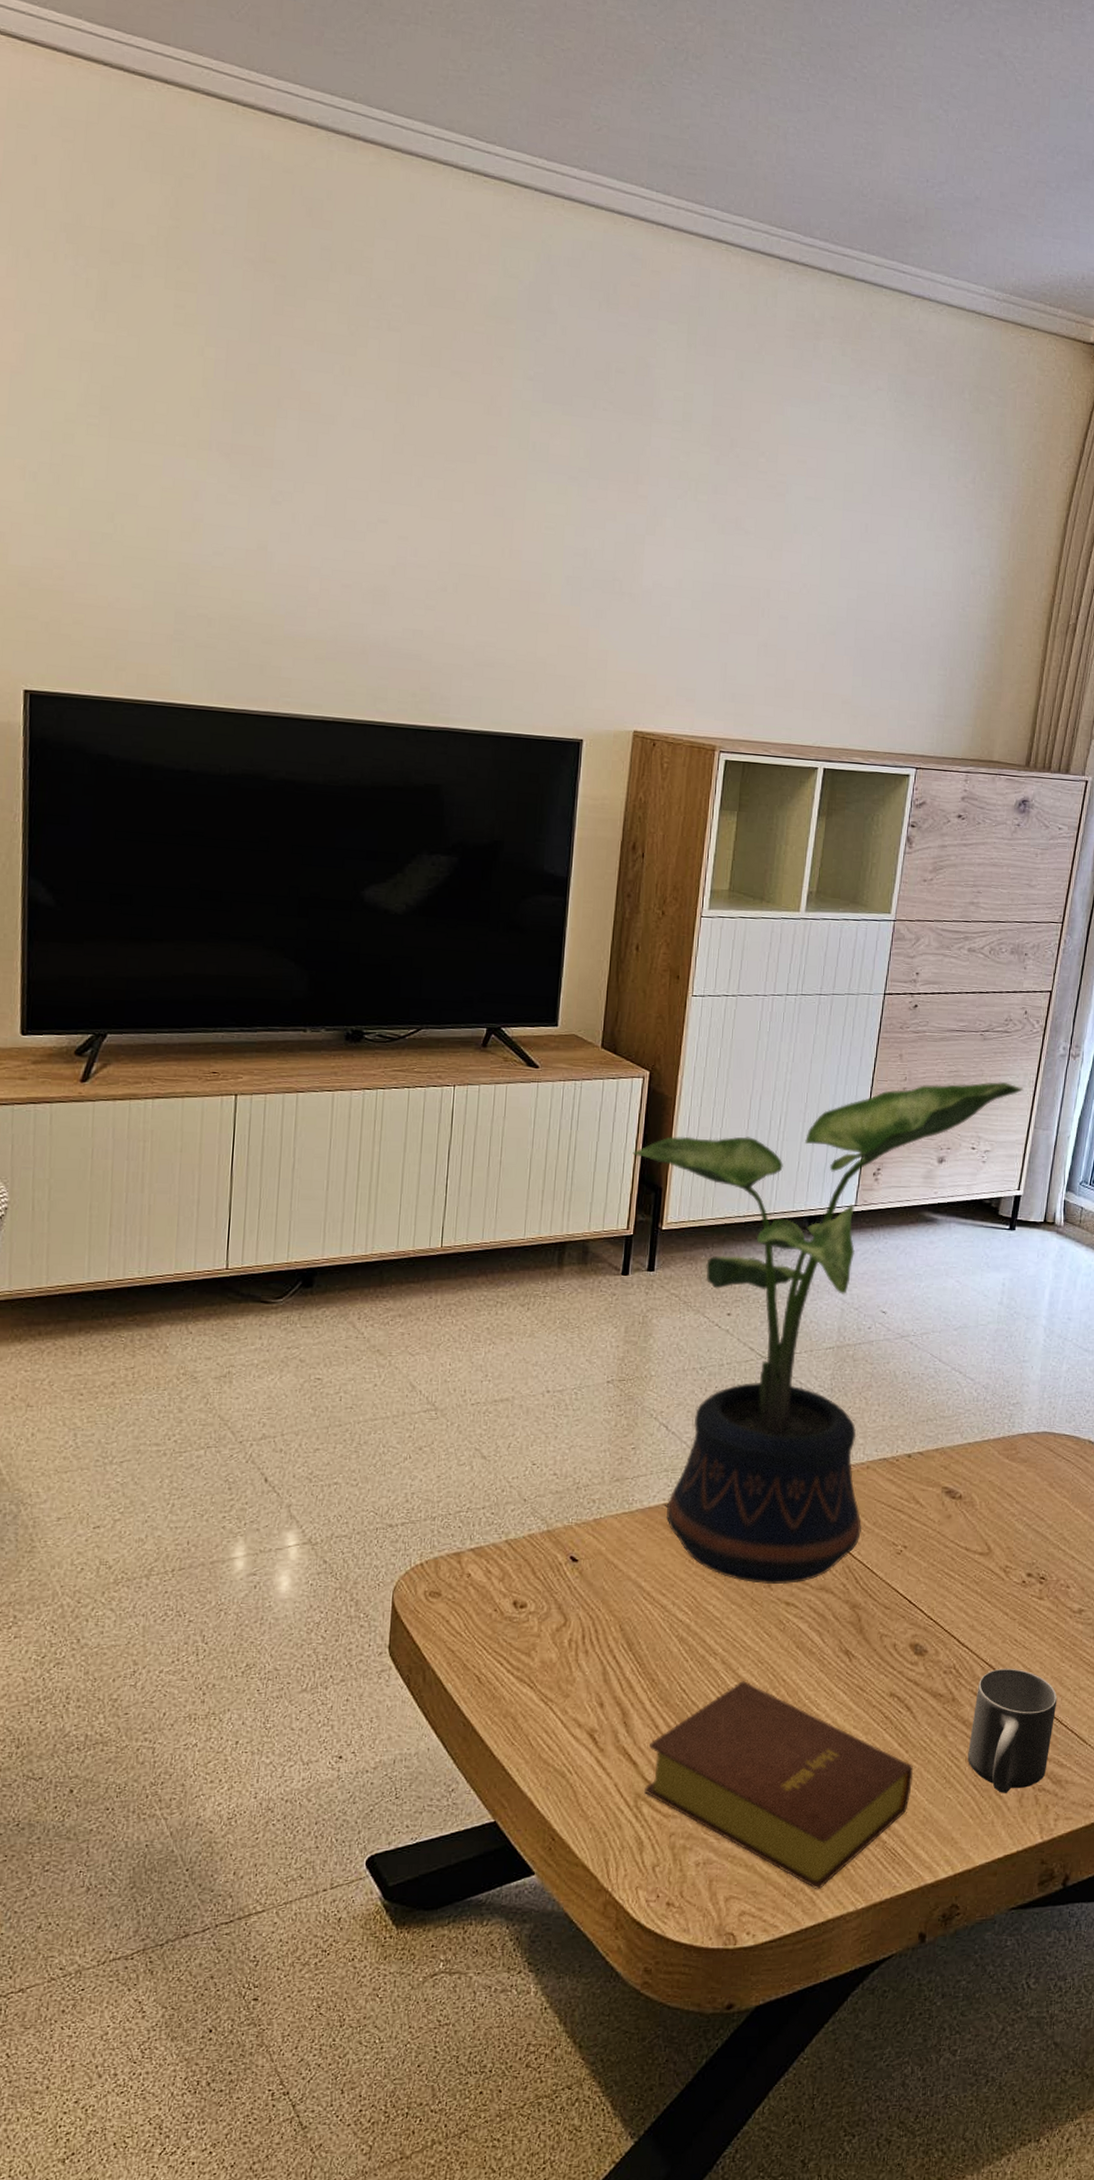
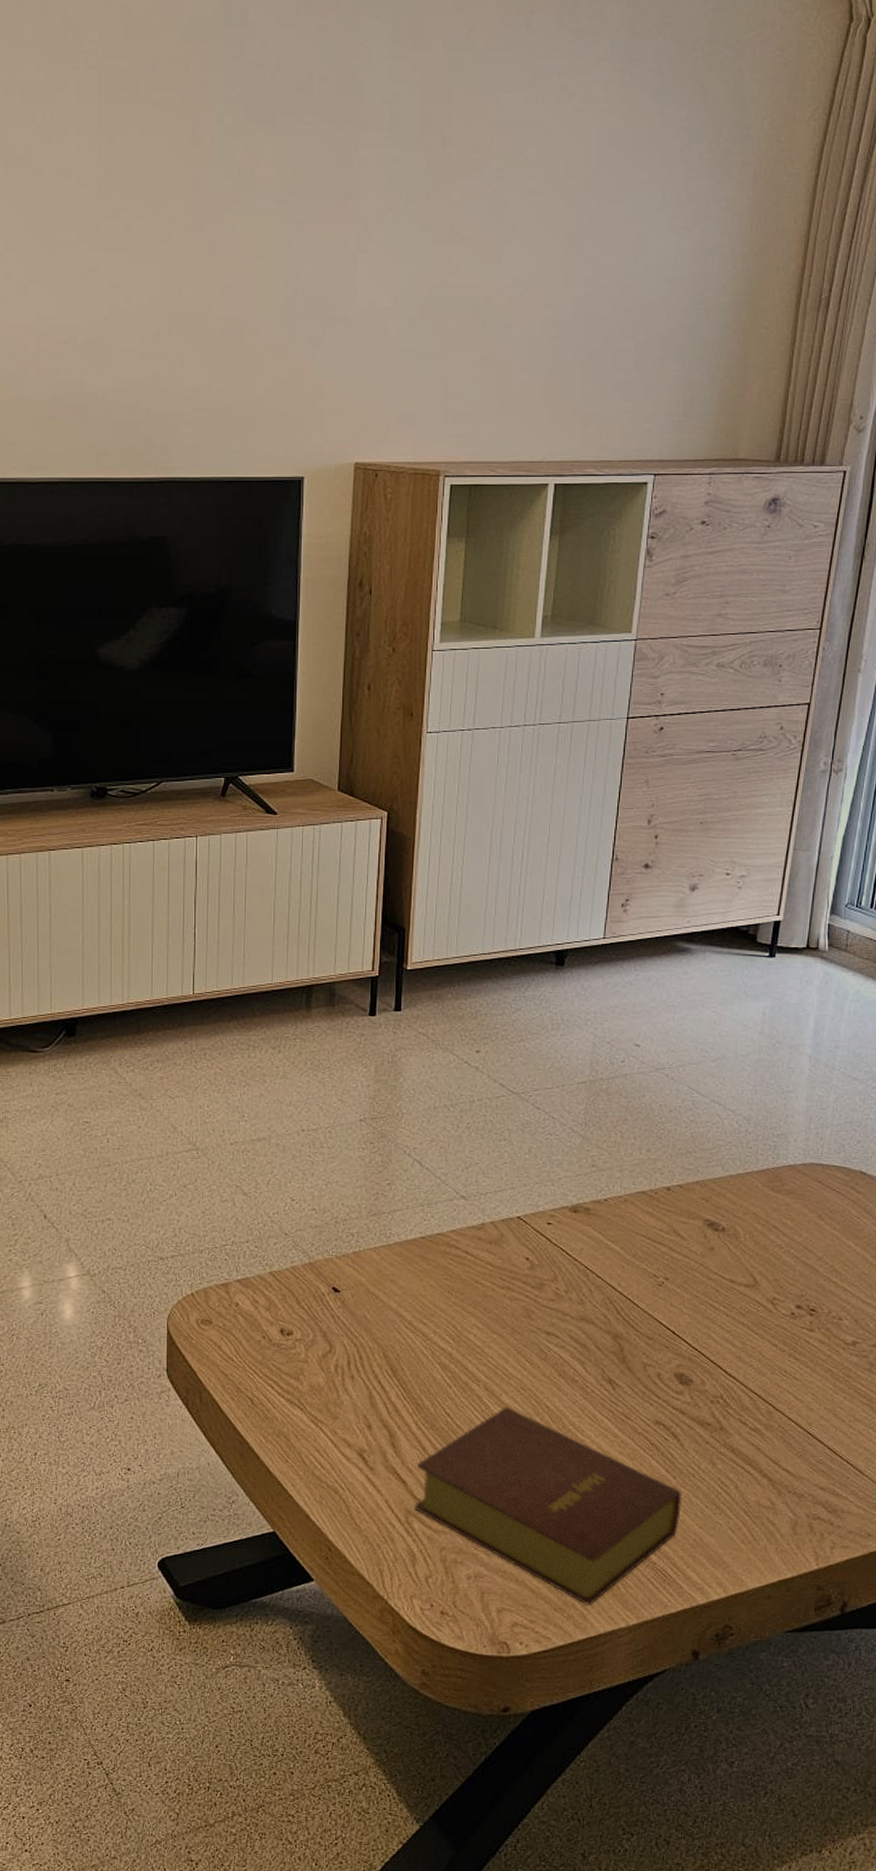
potted plant: present [632,1082,1024,1585] -> none [374,803,781,1315]
mug: present [968,1668,1058,1793] -> none [738,1398,831,1520]

